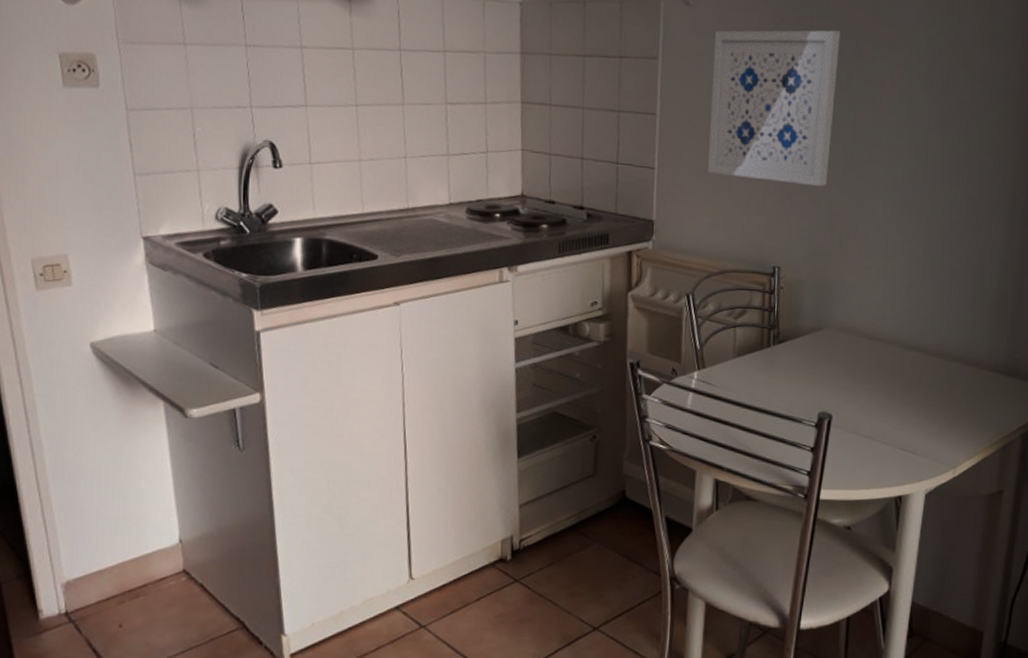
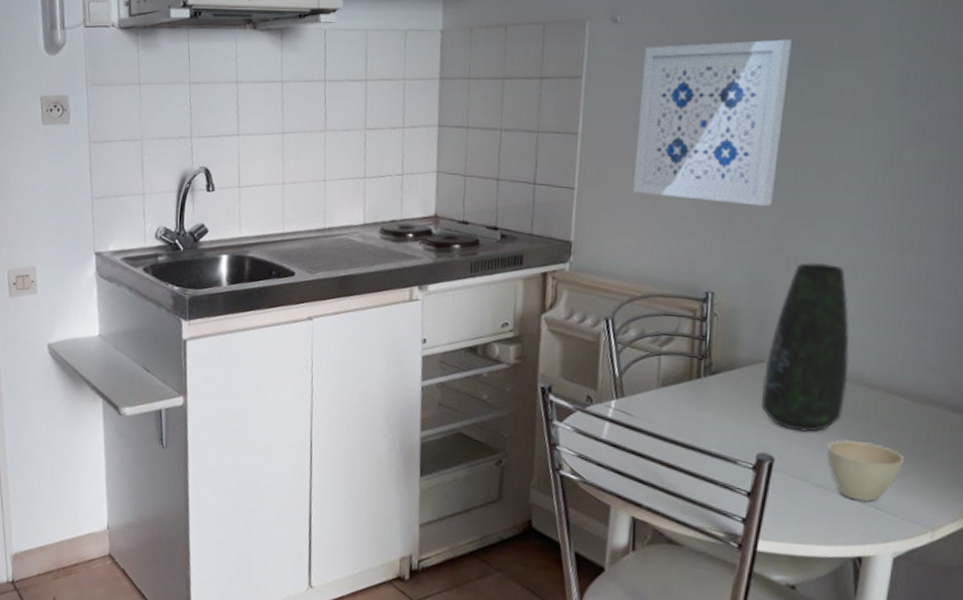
vase: none [821,237,891,391] -> present [761,262,850,433]
cup: none [874,395,933,449] -> present [827,440,905,502]

